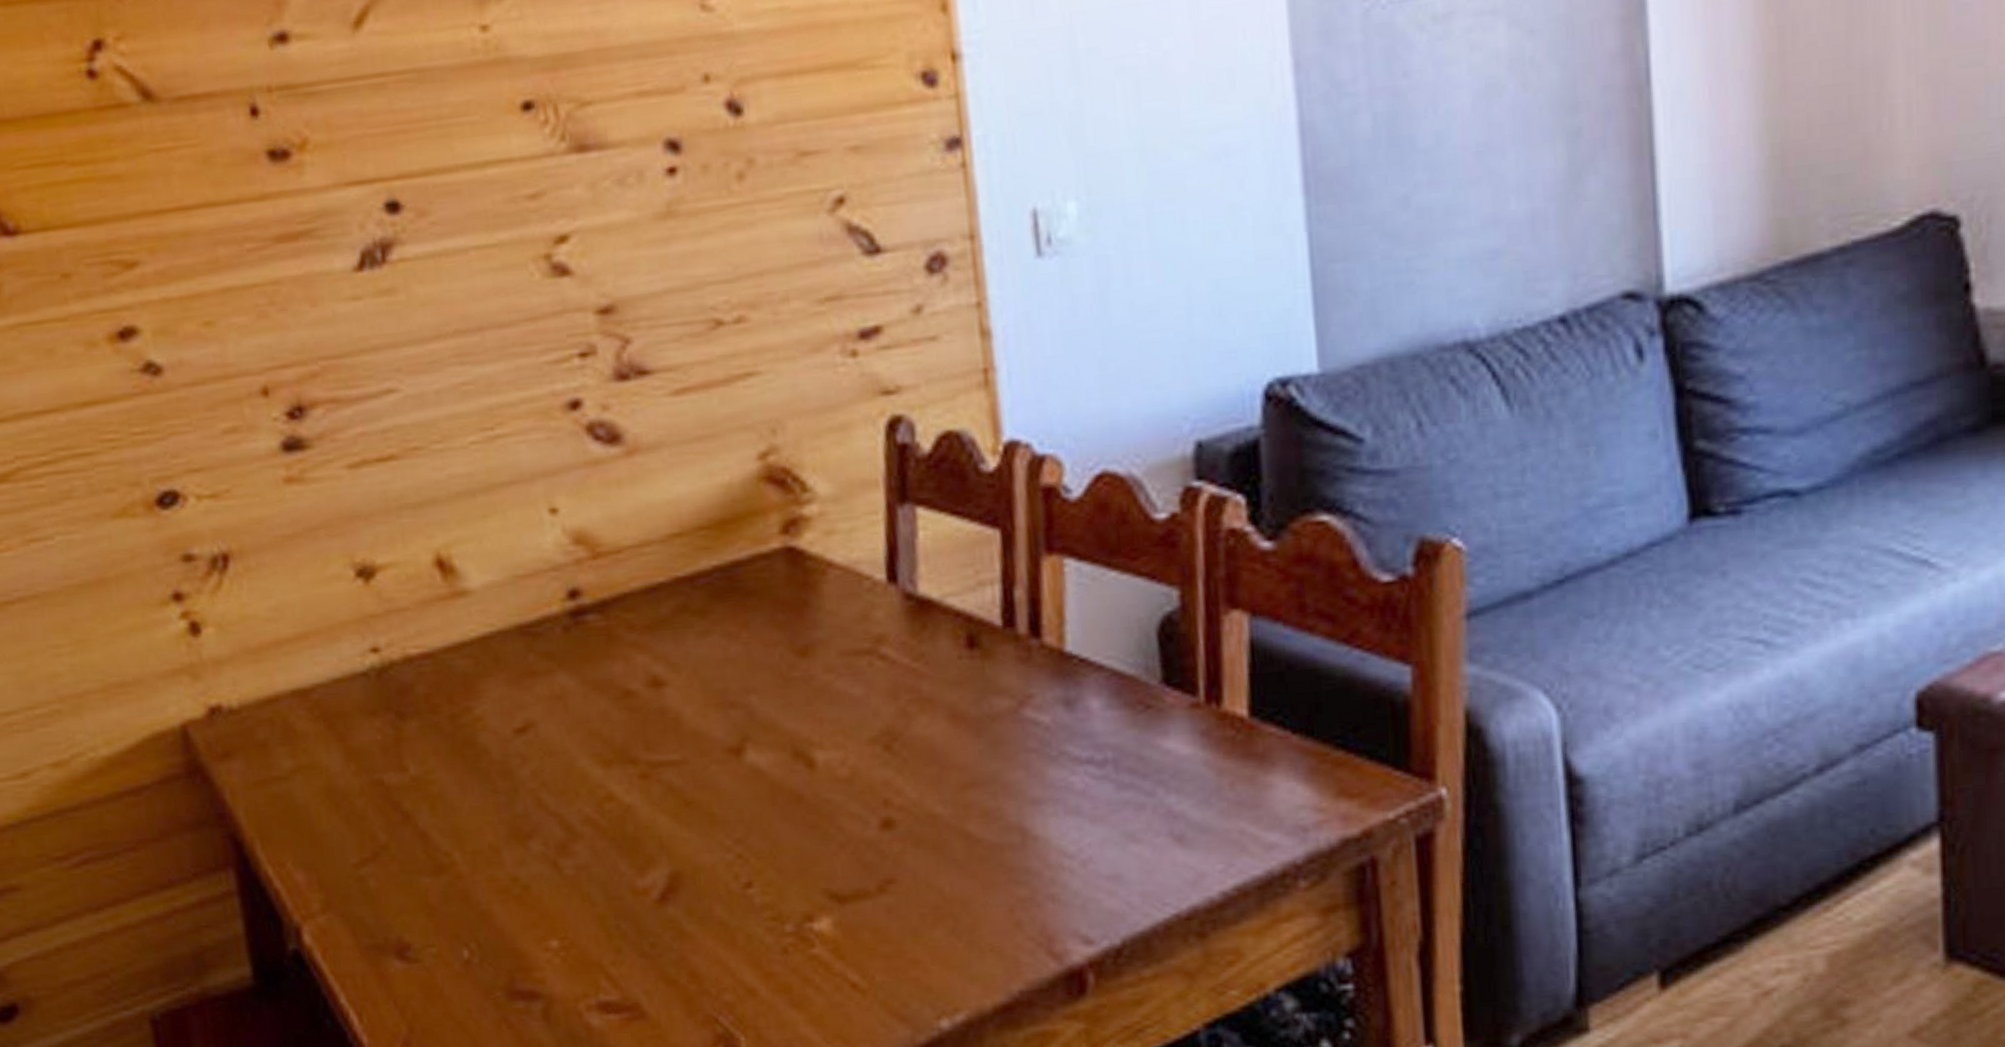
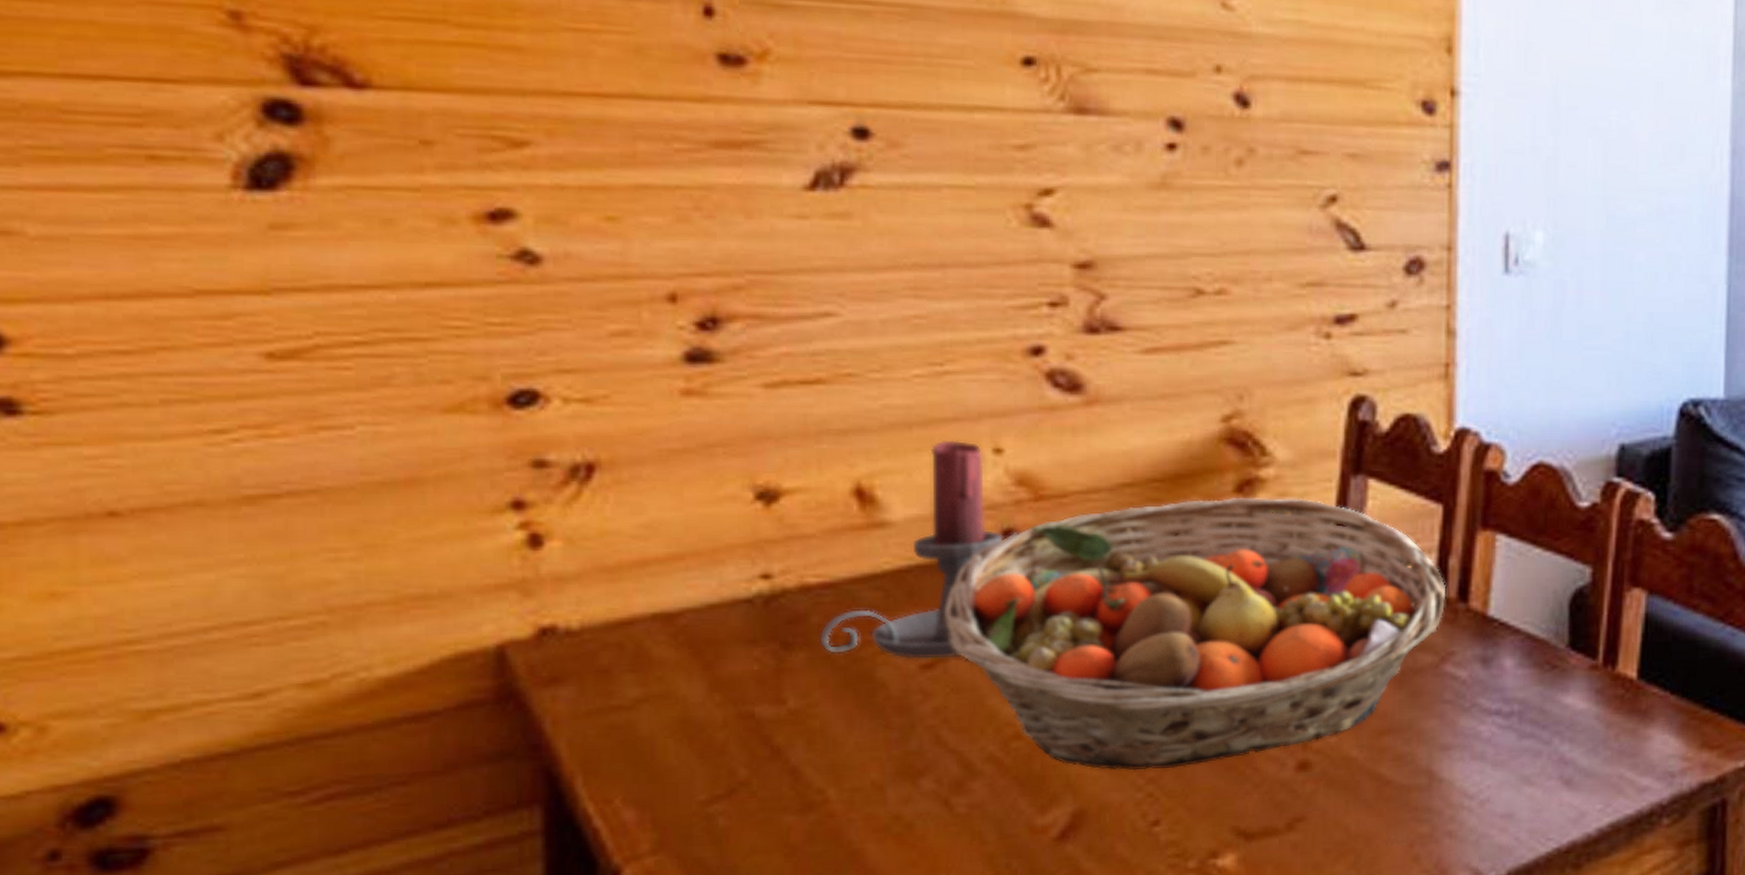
candle holder: none [426,503,570,724] -> present [819,440,1003,659]
fruit basket: none [528,534,1016,831] -> present [944,497,1447,771]

